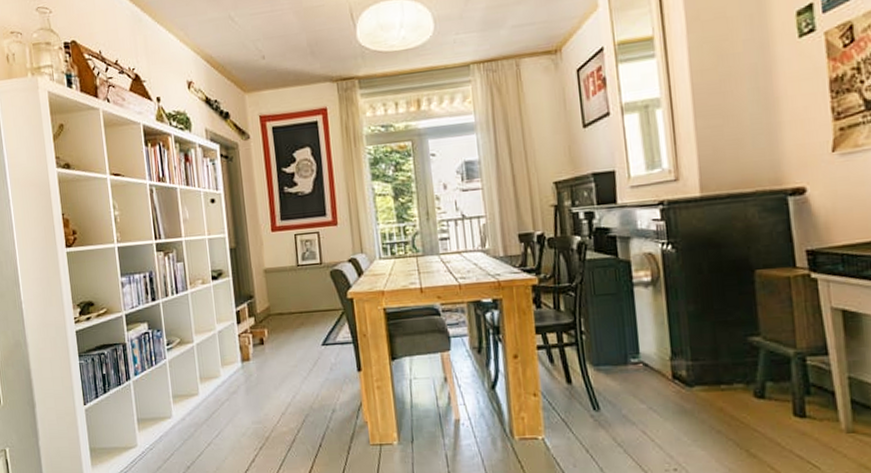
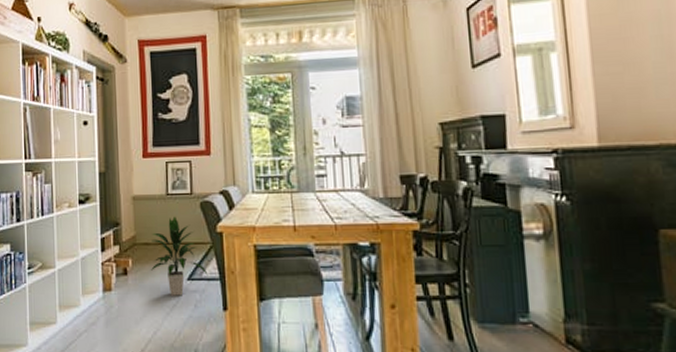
indoor plant: none [284,286,342,362] -> present [151,216,208,296]

